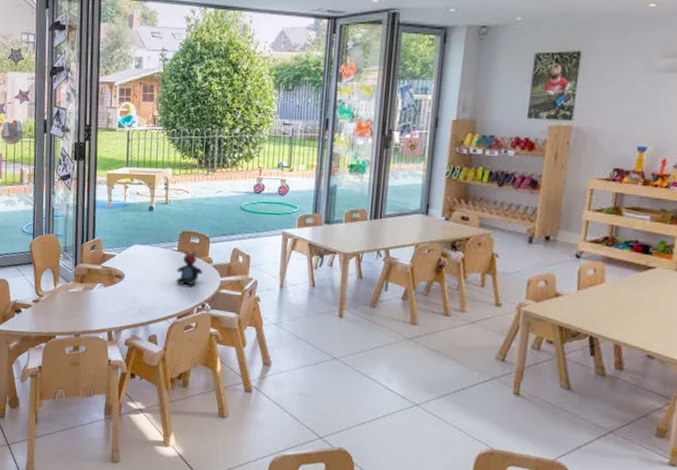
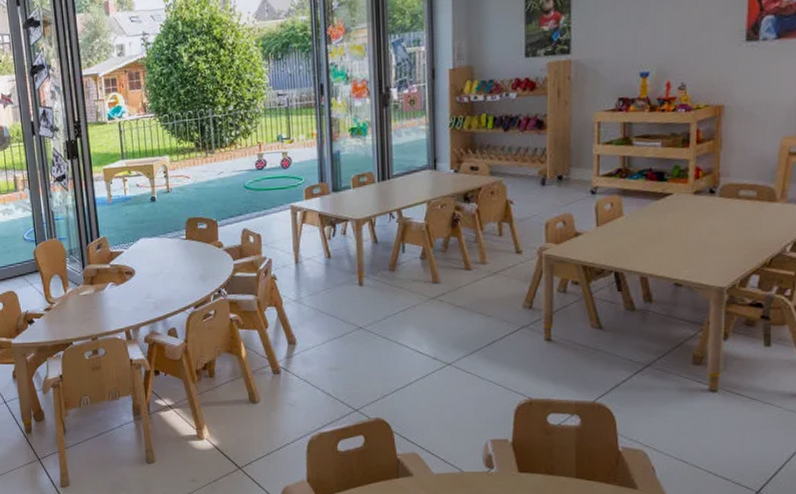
teddy bear: present [176,250,203,286] -> none [187,236,215,274]

